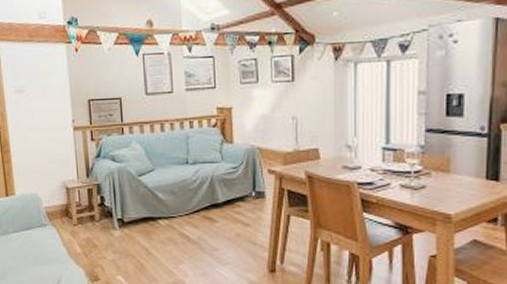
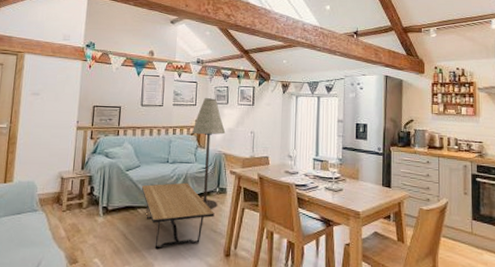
coffee table: none [159,187,252,265] -> present [141,182,215,250]
floor lamp: none [213,76,258,217] -> present [191,98,226,209]

